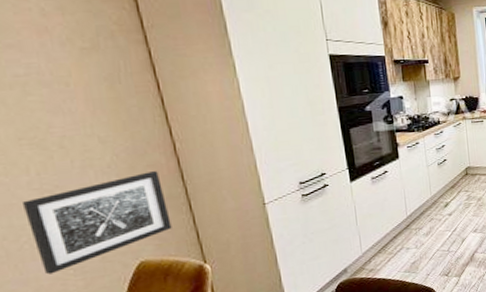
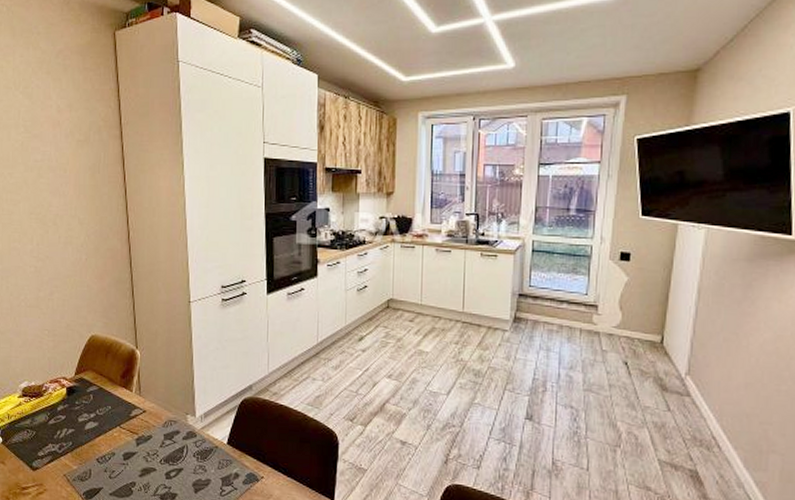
wall art: present [21,171,172,275] -> none [25,255,117,331]

